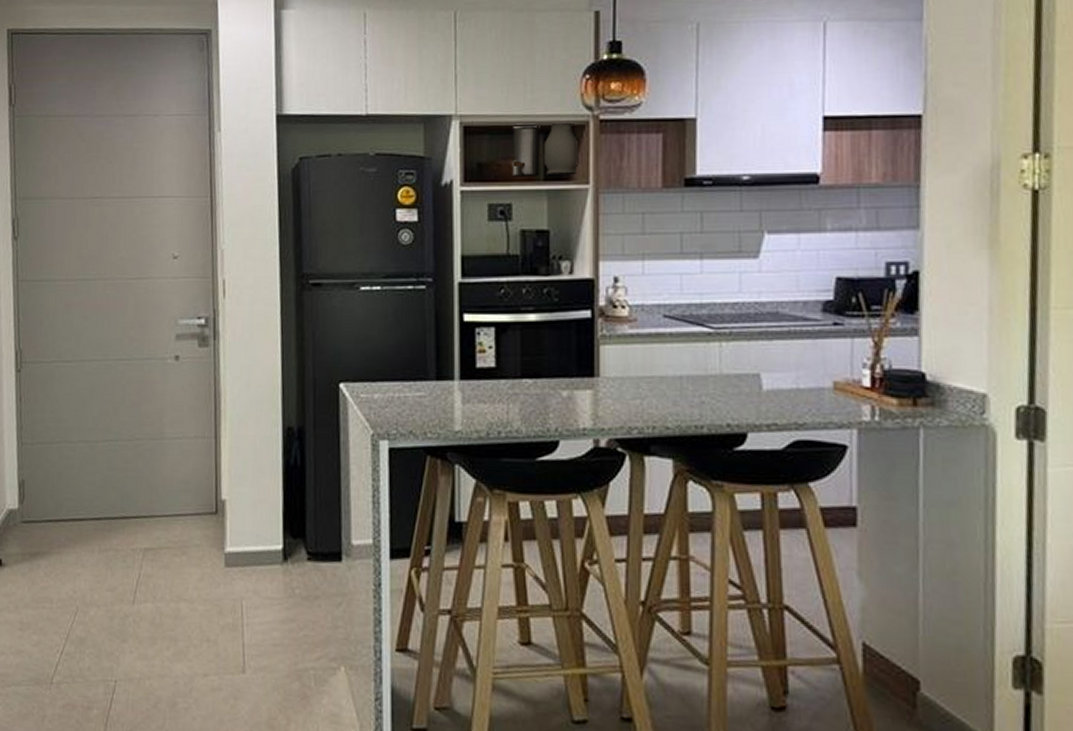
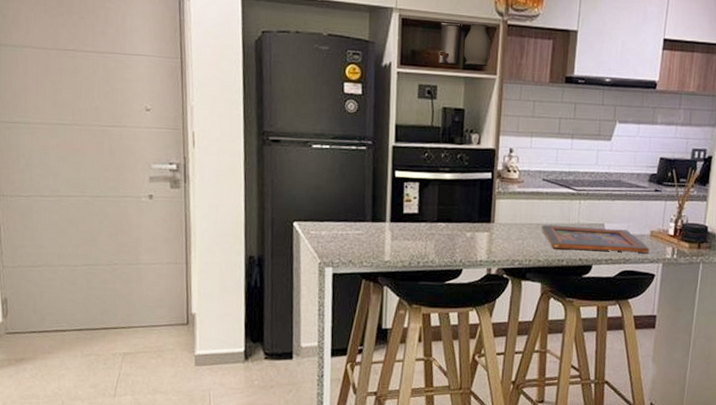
religious icon: none [666,378,835,414] -> present [541,225,650,253]

